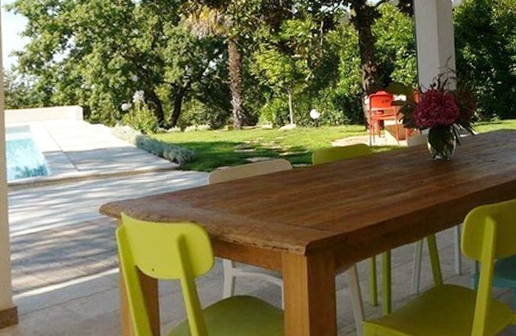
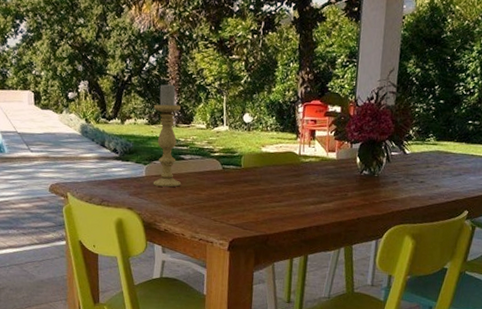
candle holder: none [215,86,249,194] -> present [152,83,181,187]

